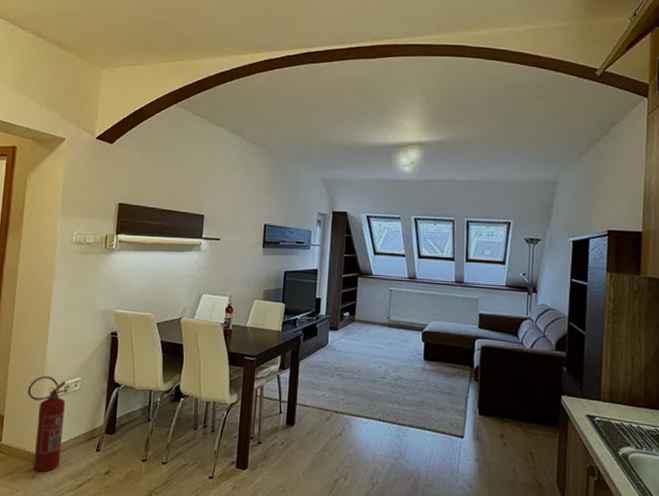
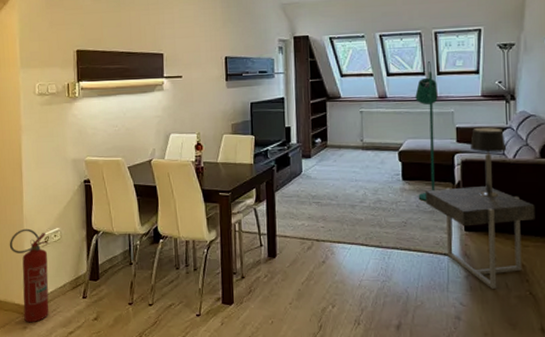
floor lamp: none [437,248,465,382] -> present [415,61,438,201]
side table: none [443,371,547,474] -> present [425,186,535,289]
table lamp: none [491,315,525,385] -> present [470,127,507,198]

